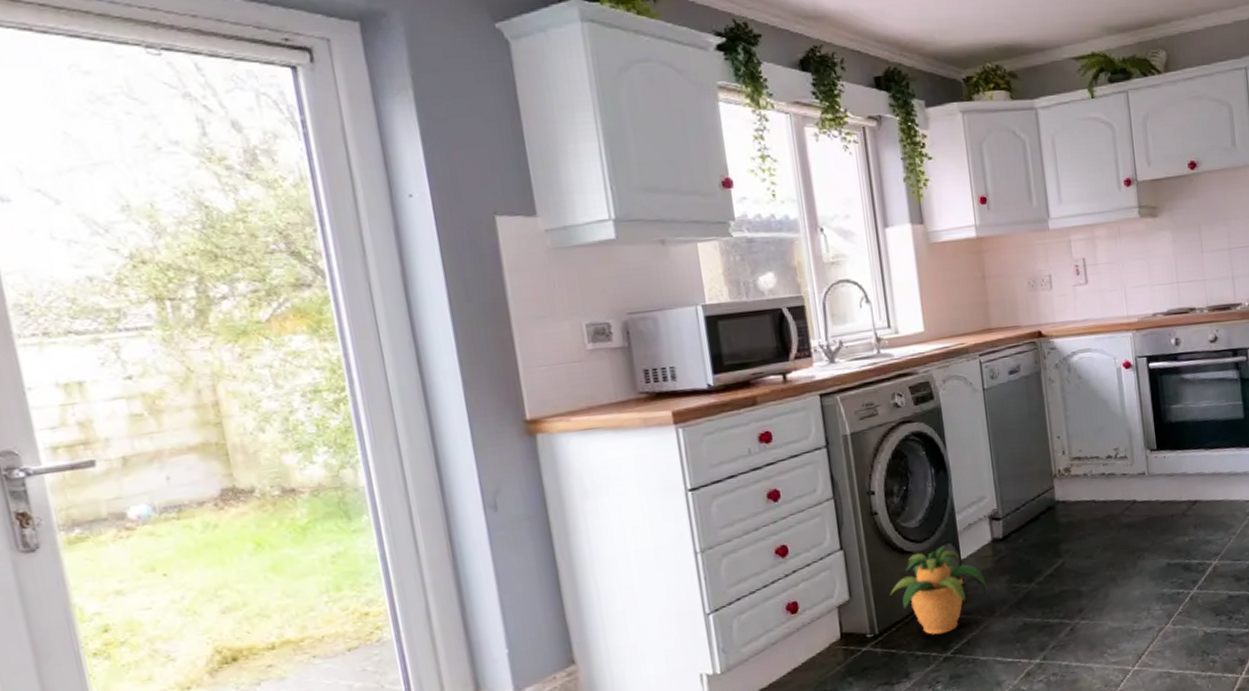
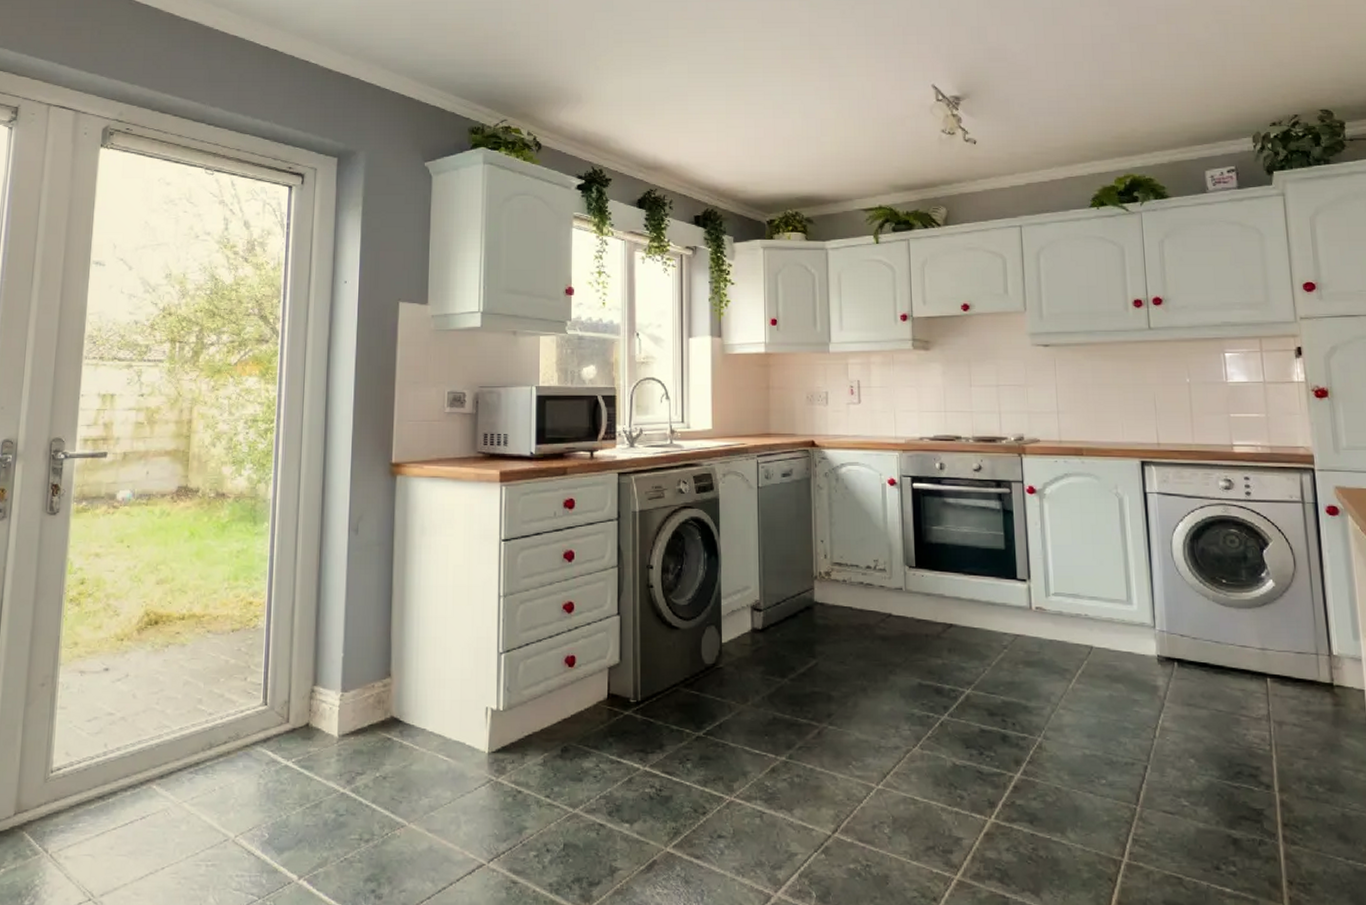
potted plant: present [890,545,988,635] -> none [655,627,744,712]

